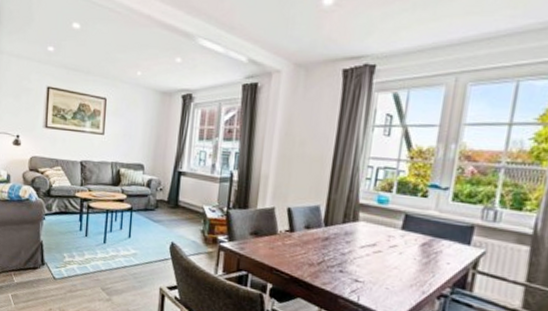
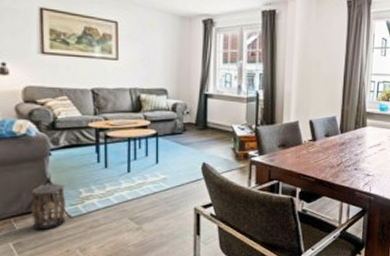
lantern: none [26,235,53,288] -> present [30,173,67,231]

